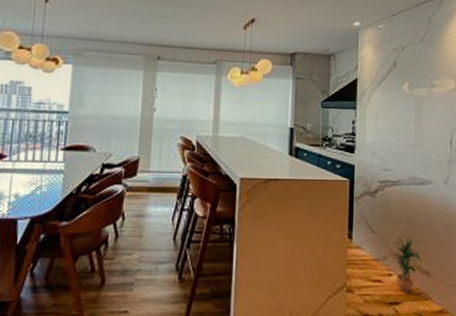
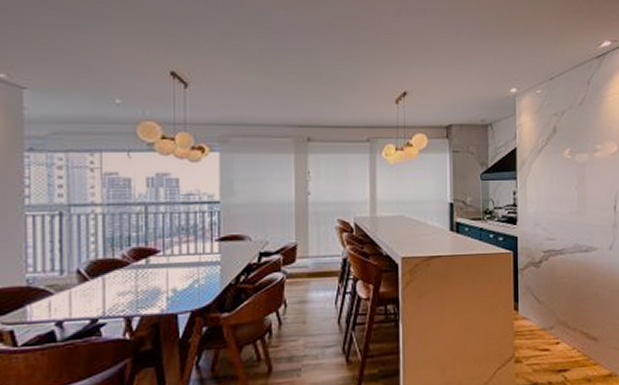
potted plant: present [393,235,421,293] -> none [560,304,588,360]

